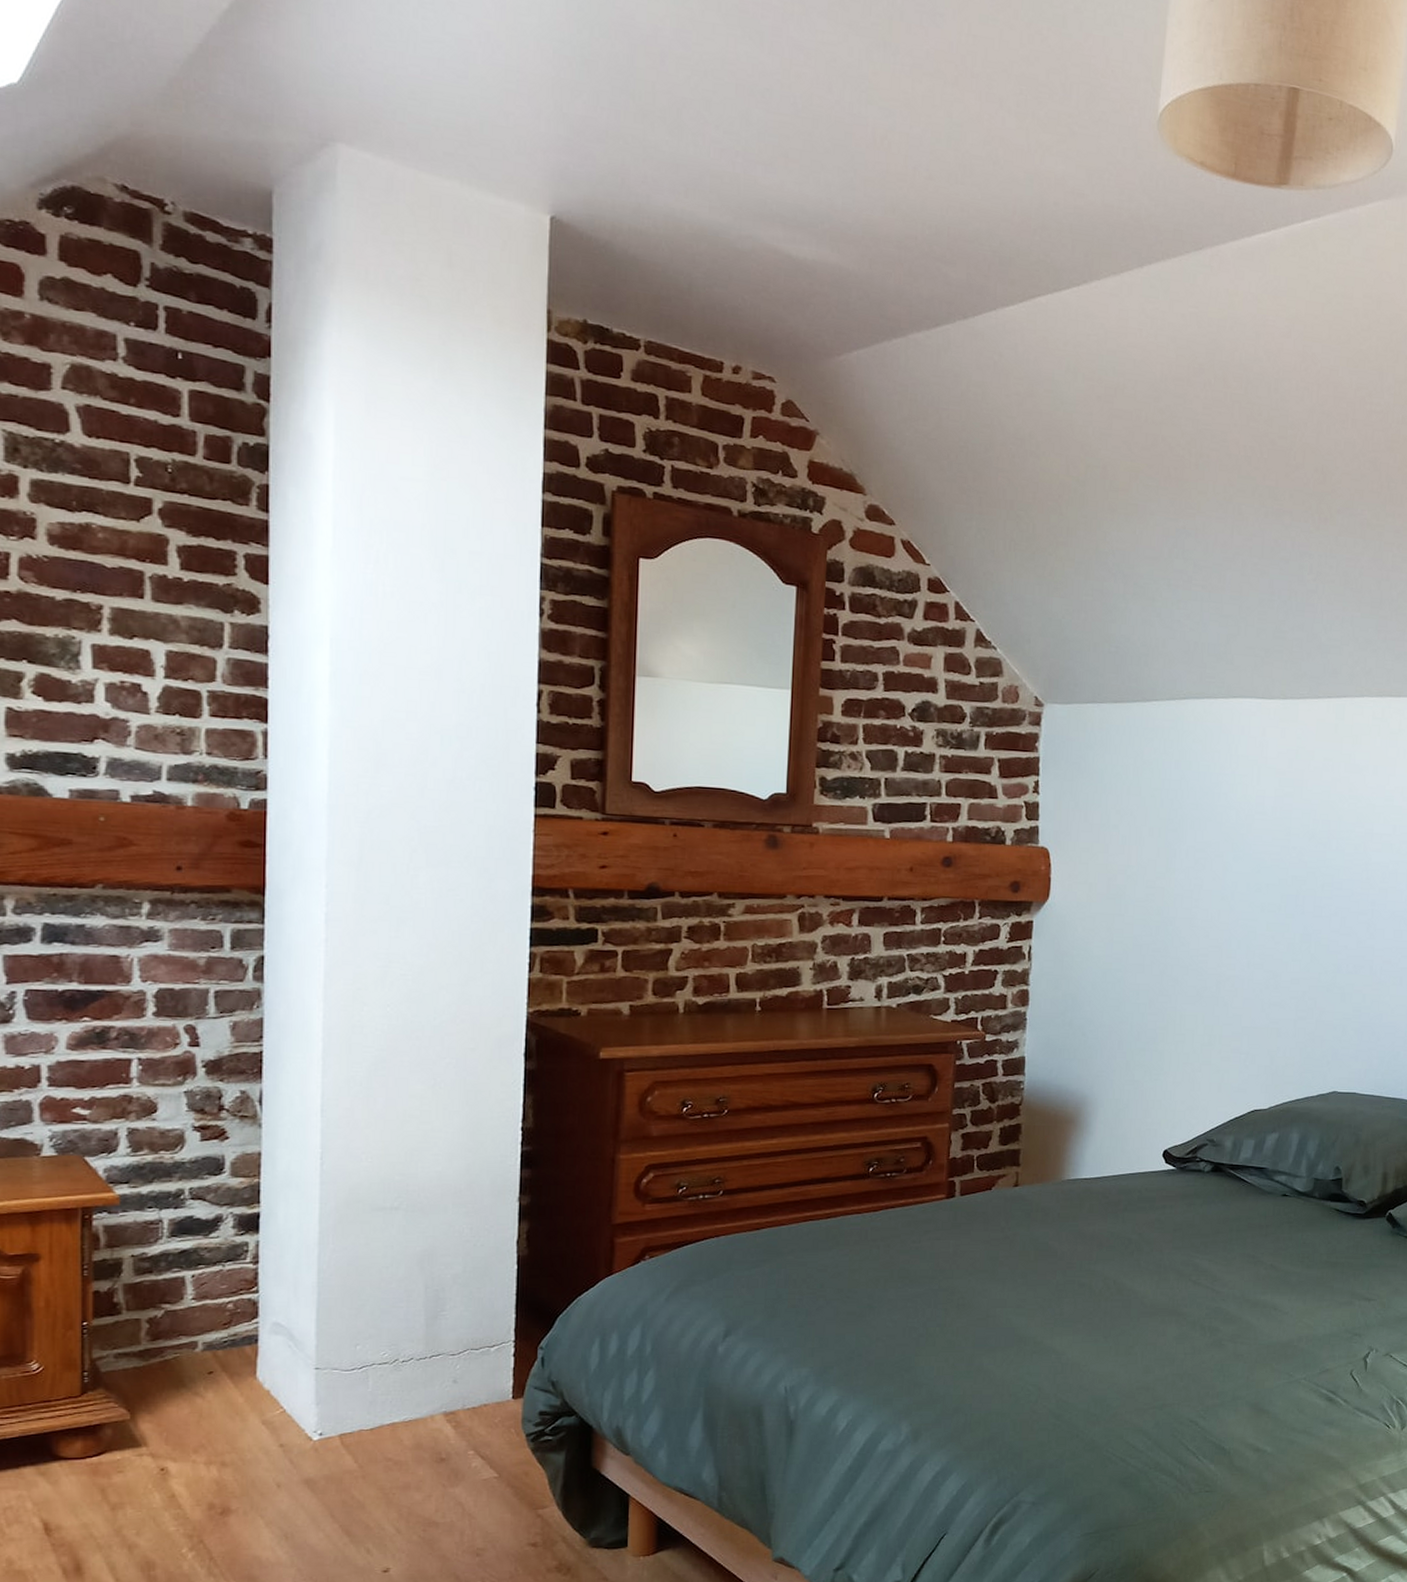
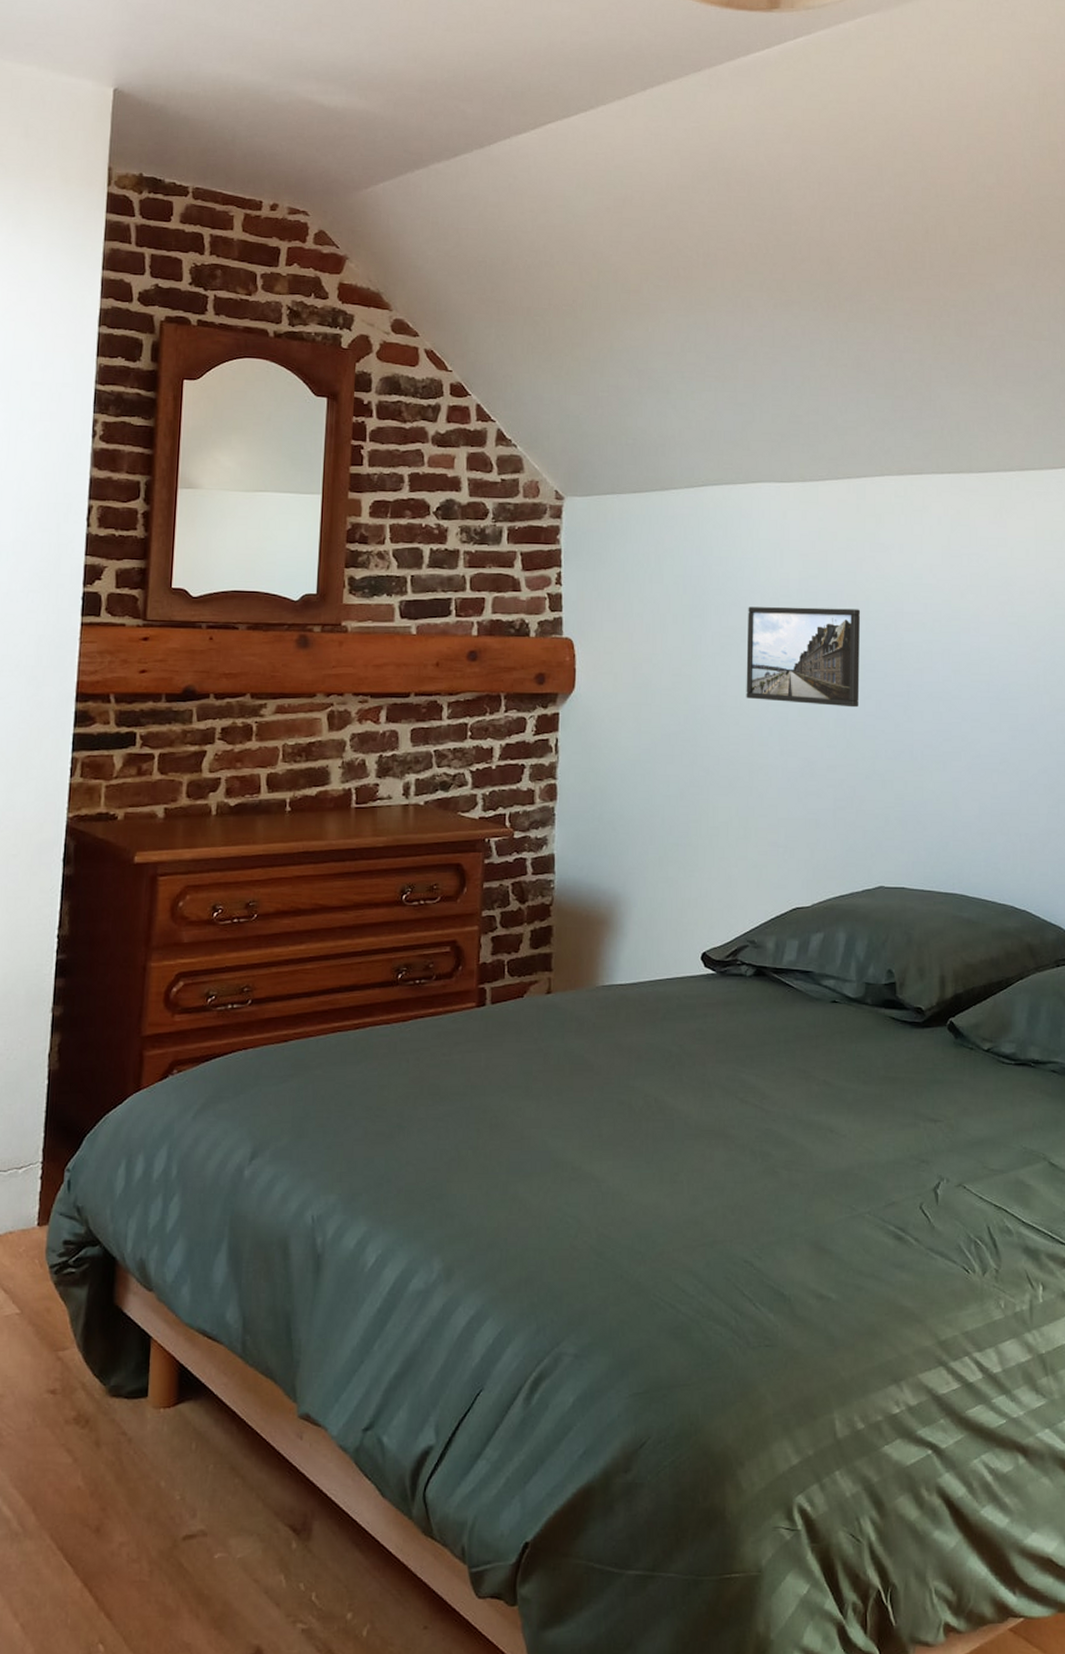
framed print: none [1217,822,1332,924] -> present [746,607,861,708]

